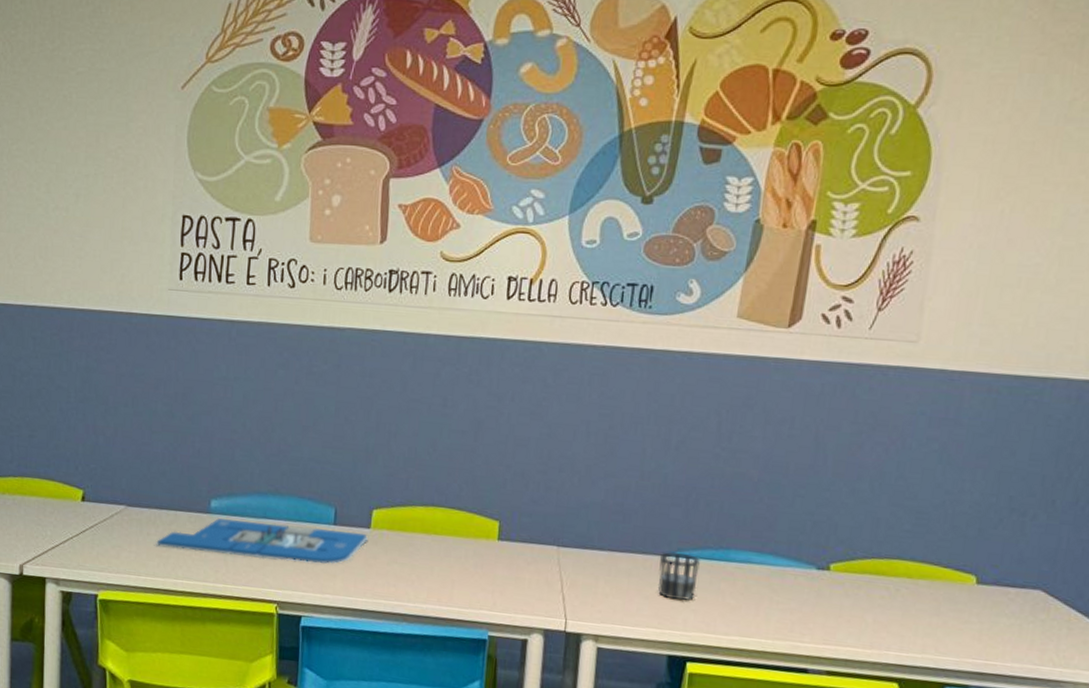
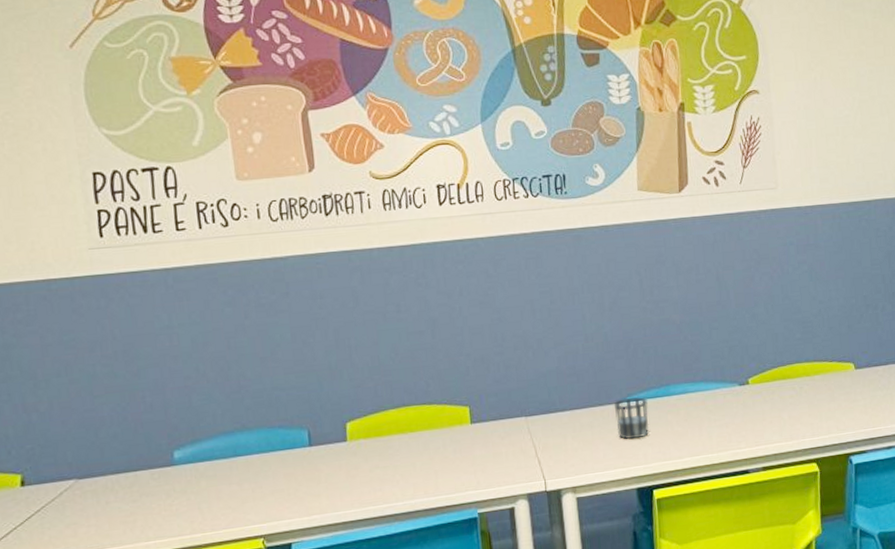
board game: present [155,518,369,564] -> none [117,447,347,513]

